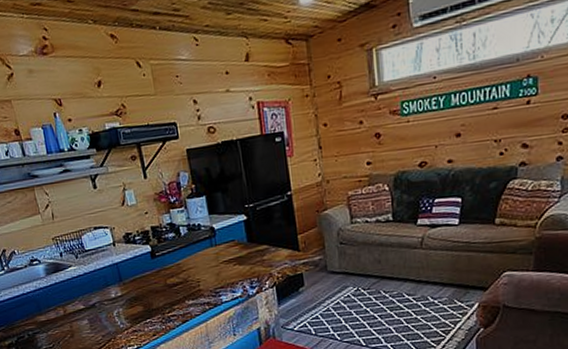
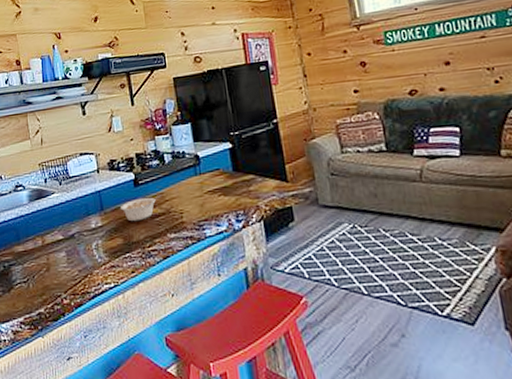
legume: none [139,265,179,291] -> present [121,194,162,222]

